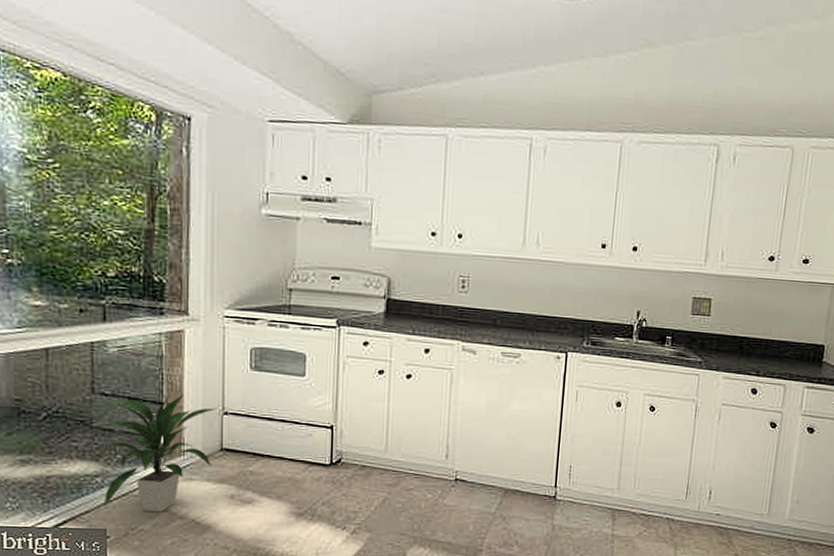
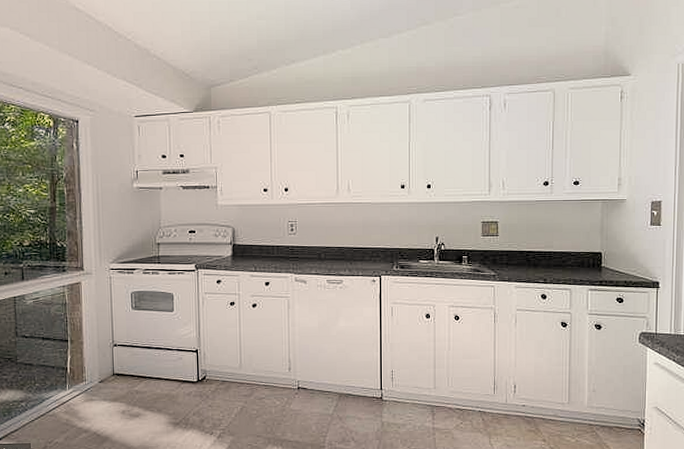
indoor plant: present [102,393,217,513] -> none [25,332,108,428]

